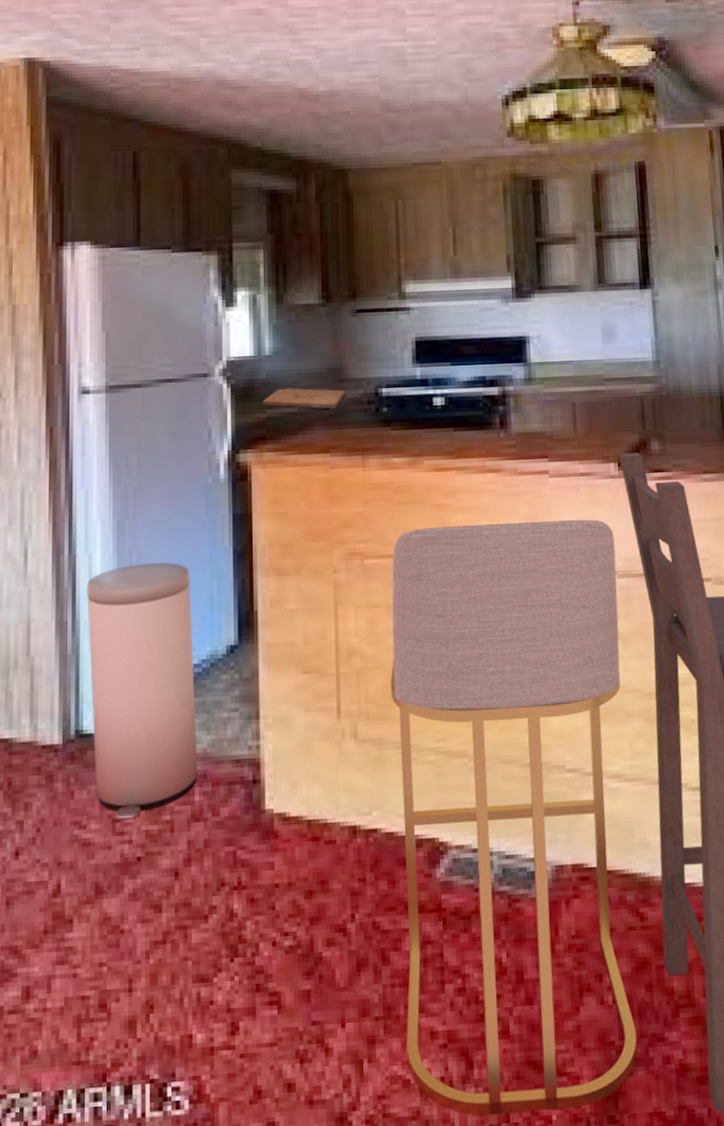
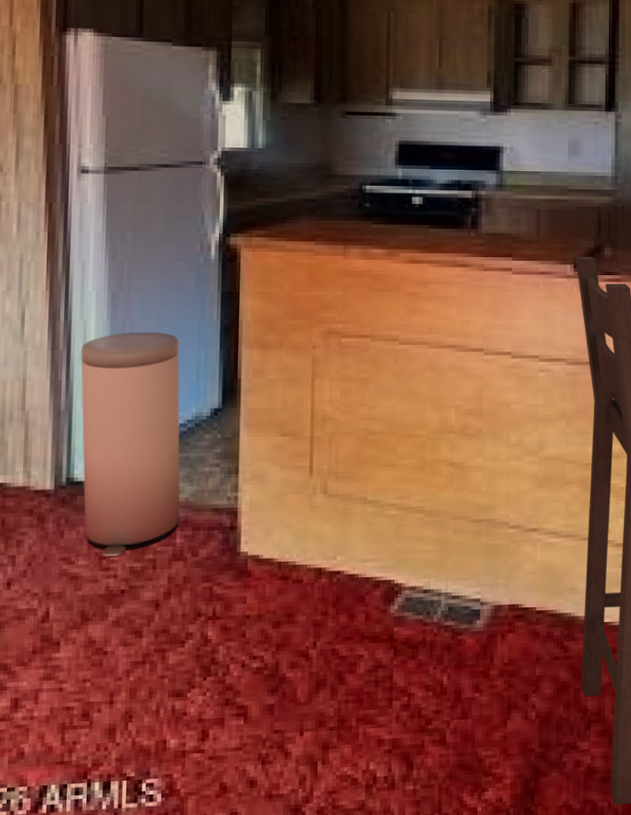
cutting board: present [261,387,346,409] -> none [253,178,332,201]
bar stool: present [390,519,638,1116] -> none [356,312,566,808]

